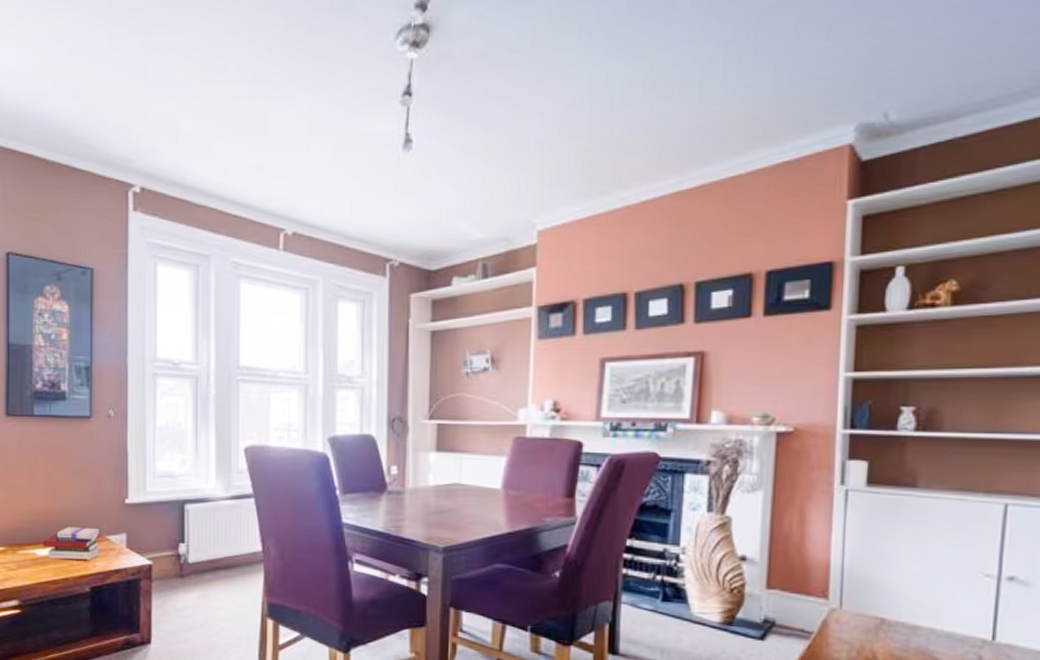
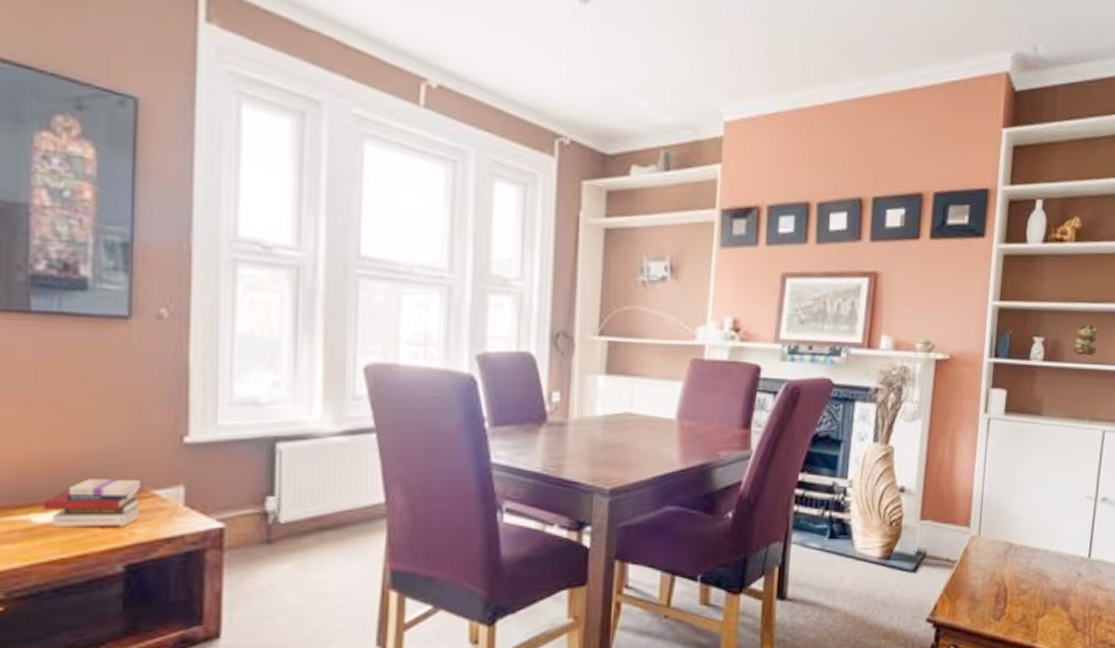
decorative figurine: none [956,391,991,425] -> present [1073,324,1099,356]

